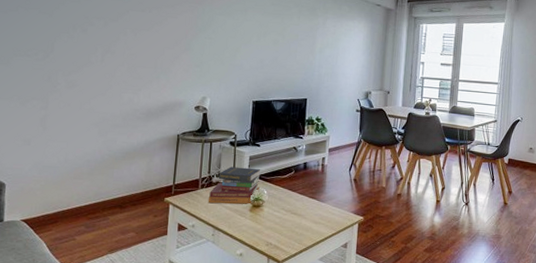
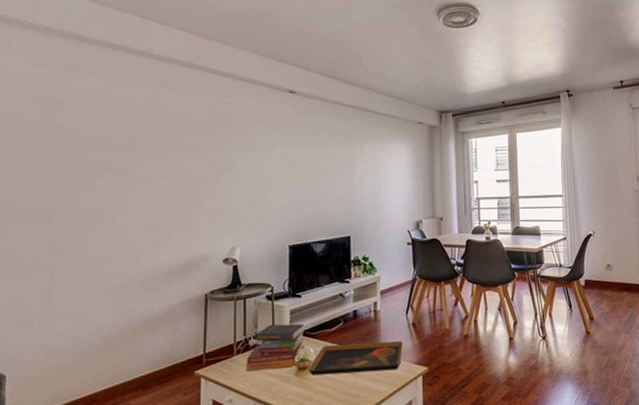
decorative tray: none [261,189,344,217] -> present [308,340,403,376]

